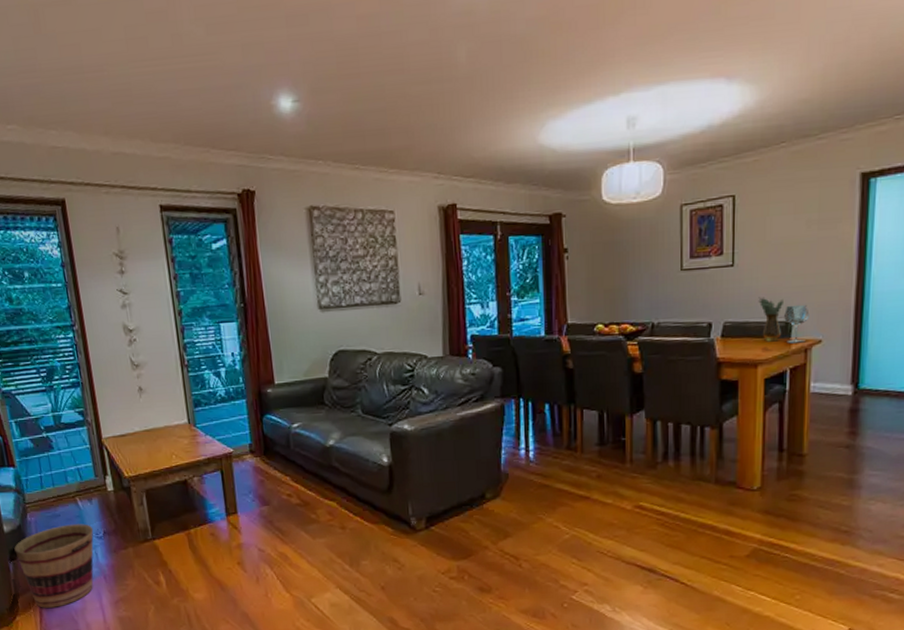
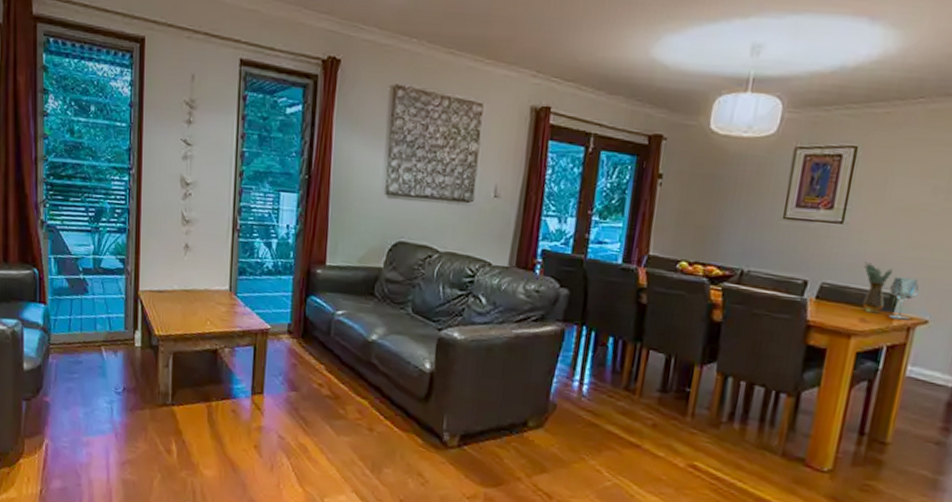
basket: present [14,524,94,608] -> none [30,373,114,457]

